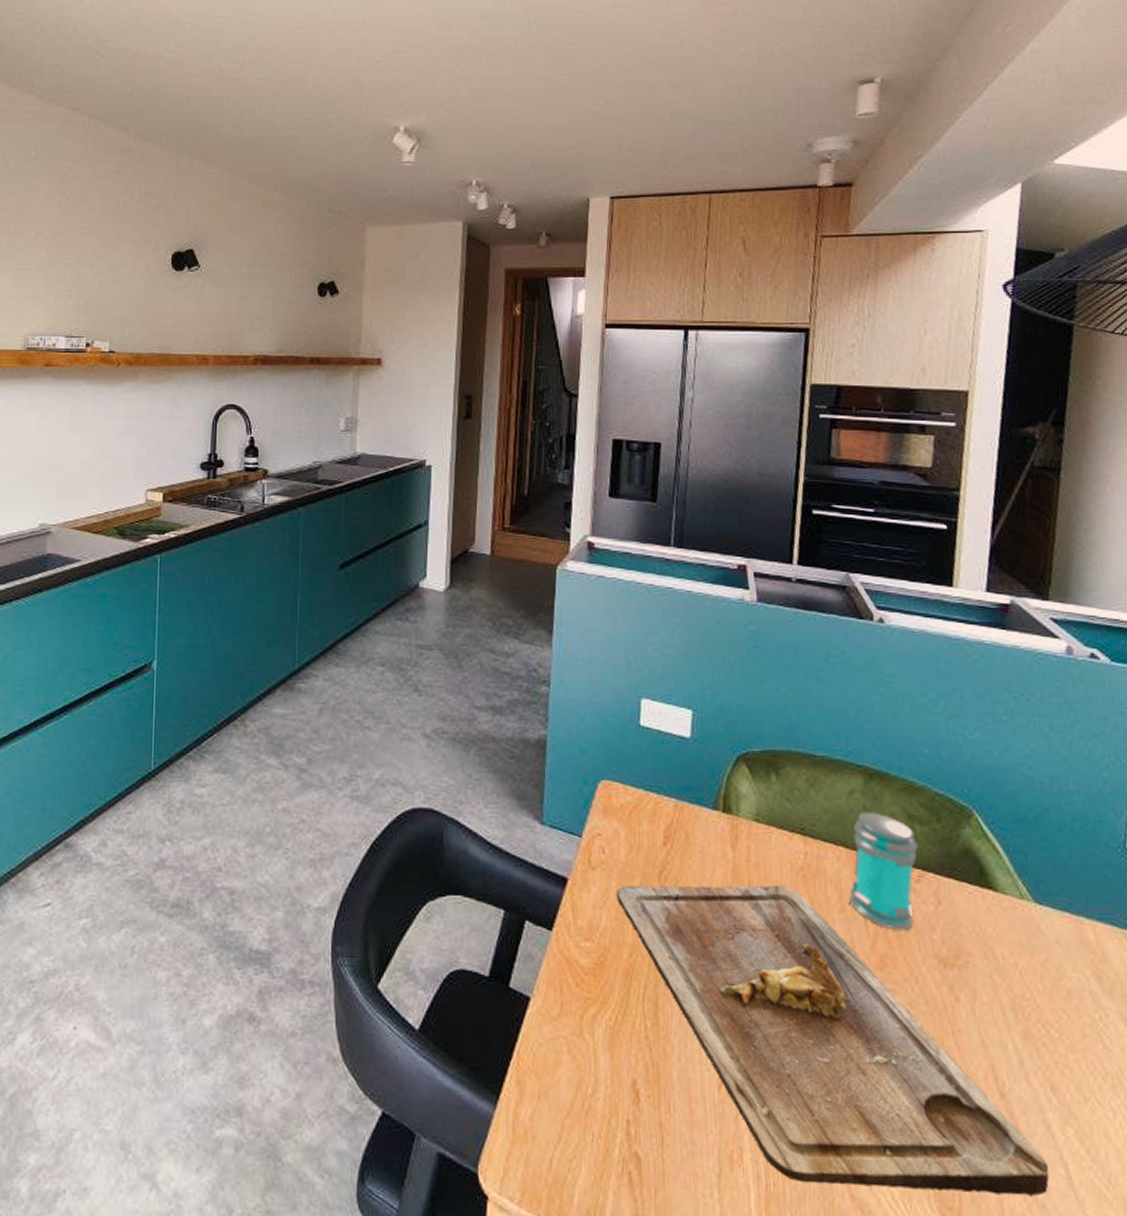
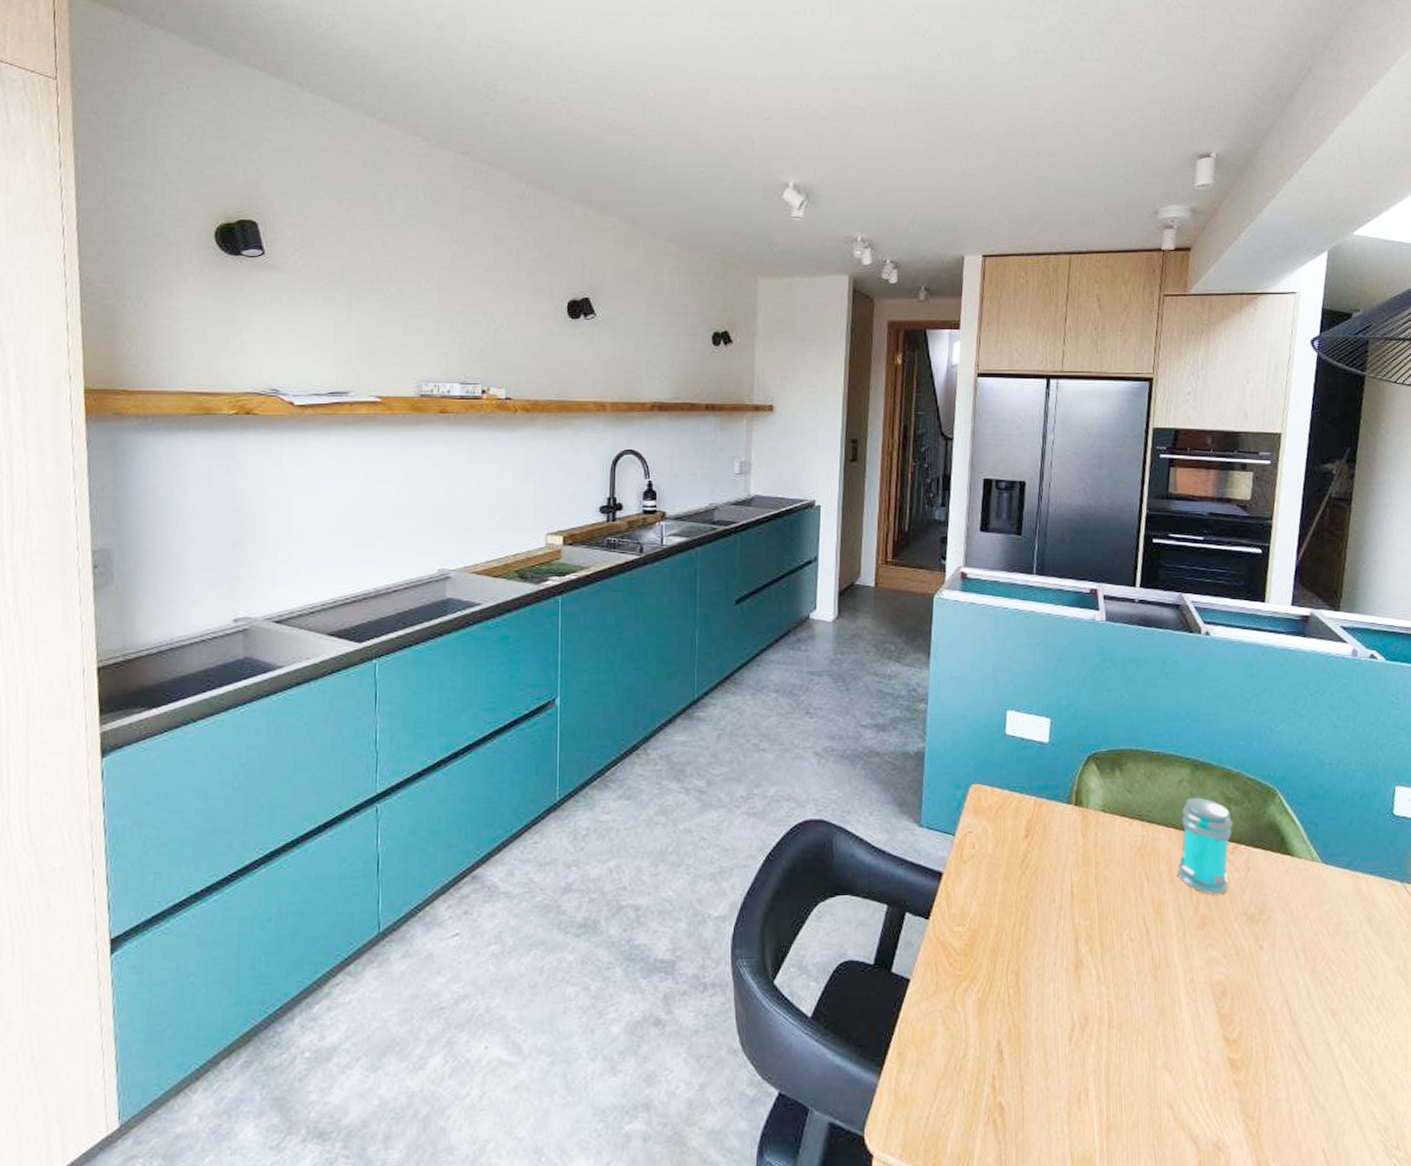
cutting board: present [616,885,1049,1196] -> none [984,864,1328,1112]

